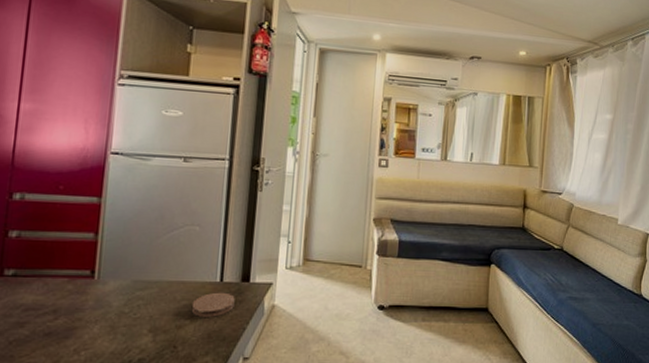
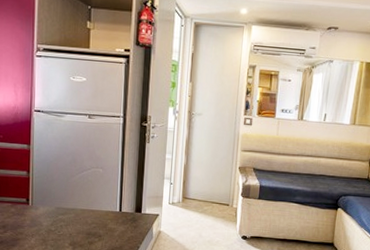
coaster: present [191,292,235,317] -> none [99,219,131,237]

